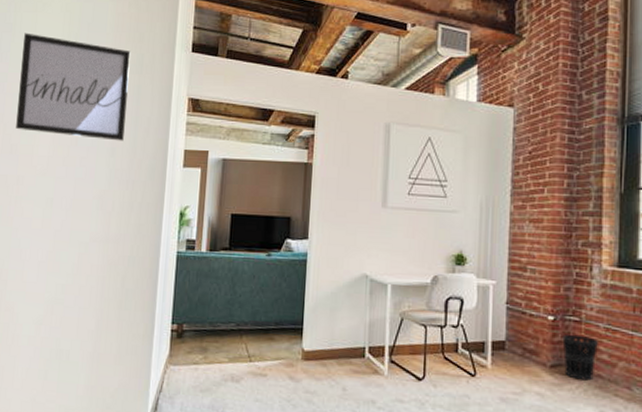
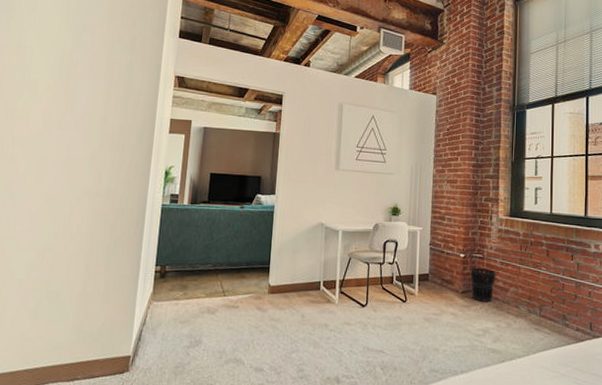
wall art: present [16,33,131,141] -> none [13,11,124,109]

